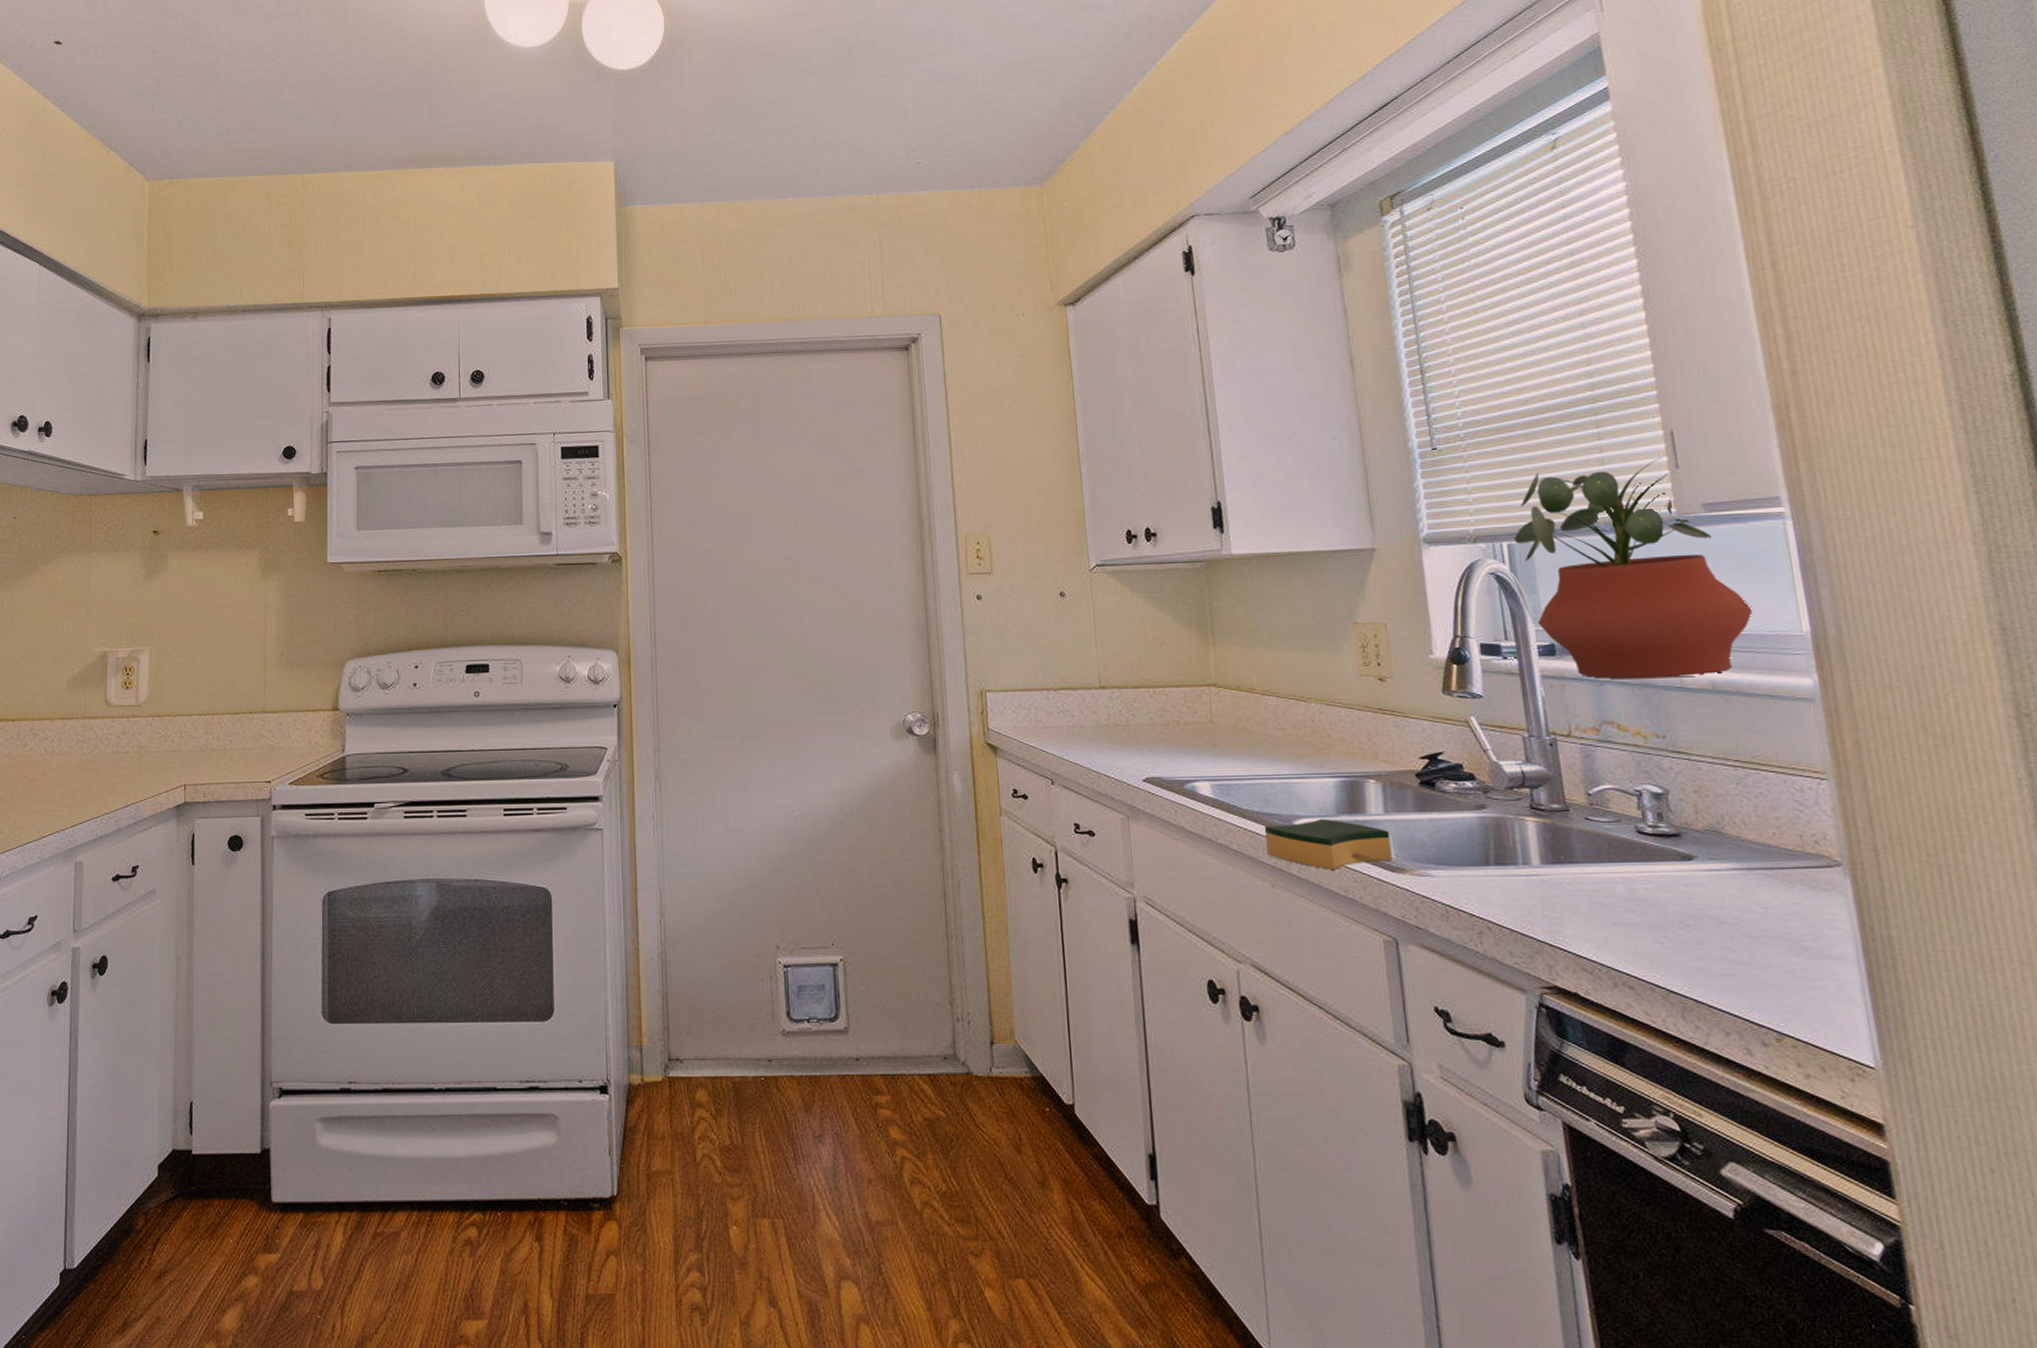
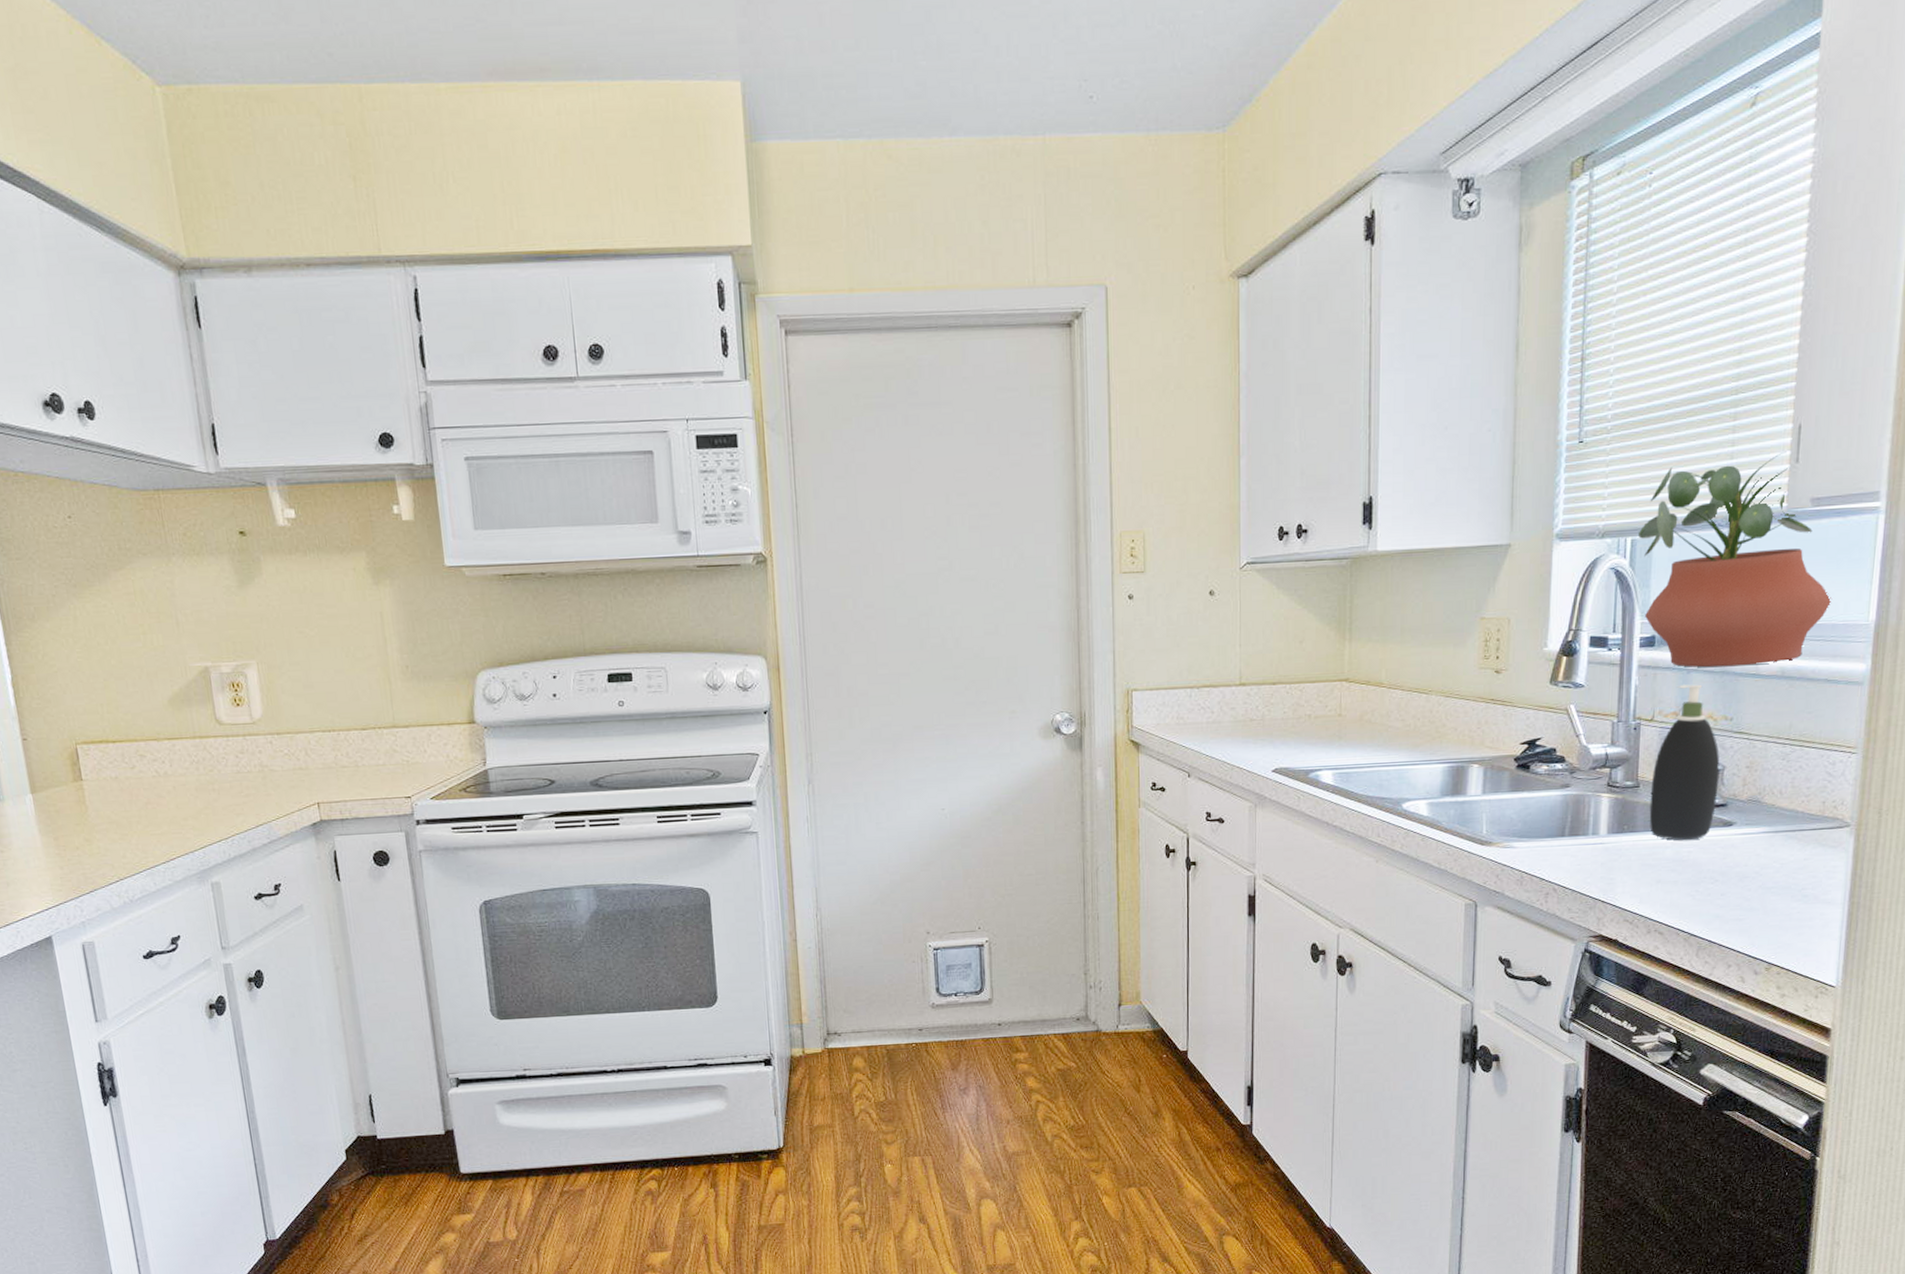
sponge: present [1264,818,1393,870] -> none [1375,800,1484,845]
soap dispenser: none [1582,697,1668,875] -> present [1649,684,1720,840]

